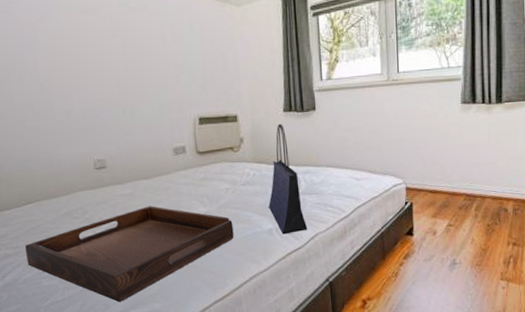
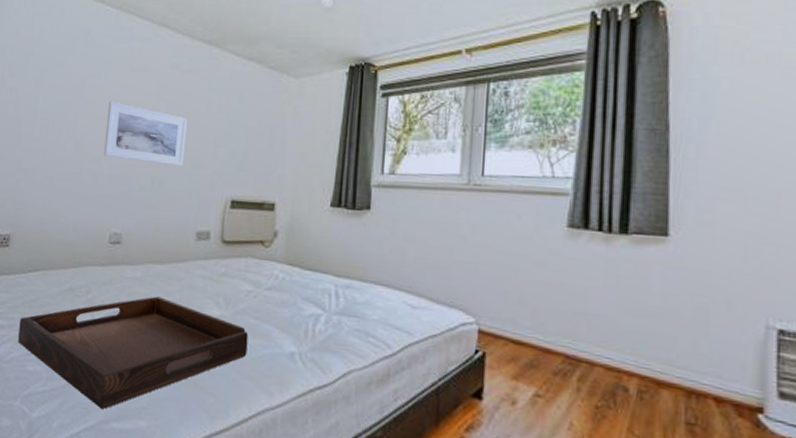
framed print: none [65,42,150,95] -> present [103,101,188,166]
tote bag: present [269,124,308,235] -> none [295,221,340,364]

